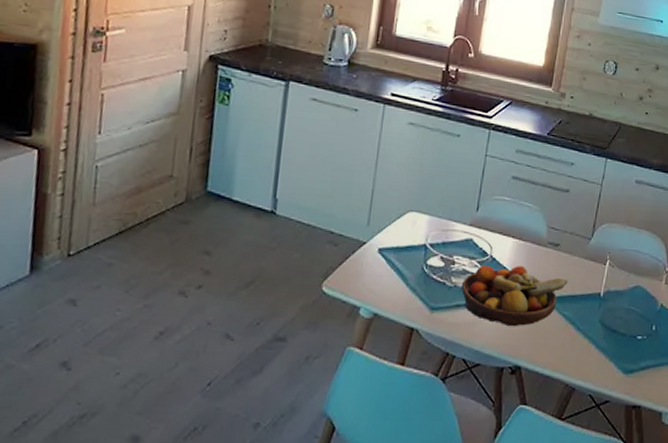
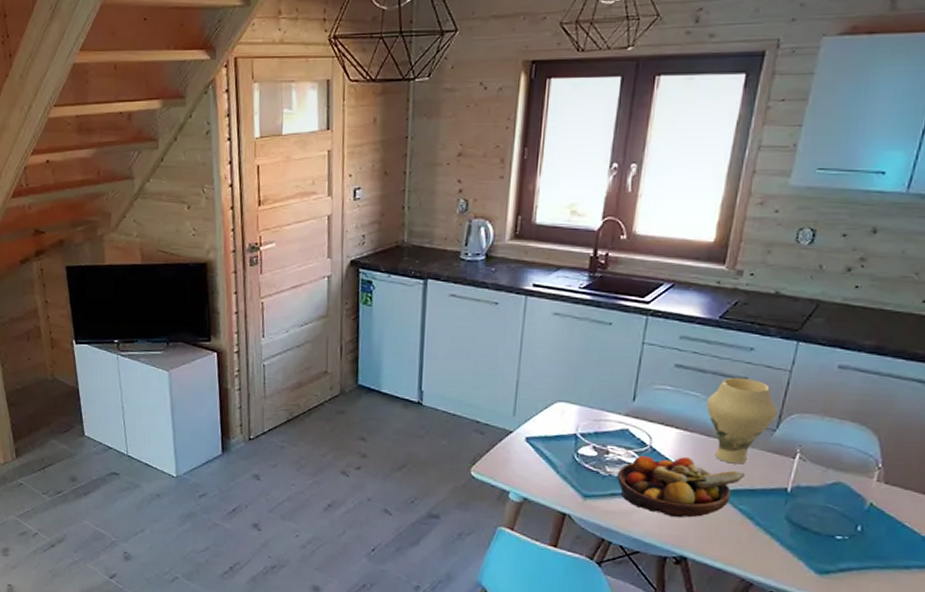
vase: none [537,189,592,272] -> present [707,377,777,464]

